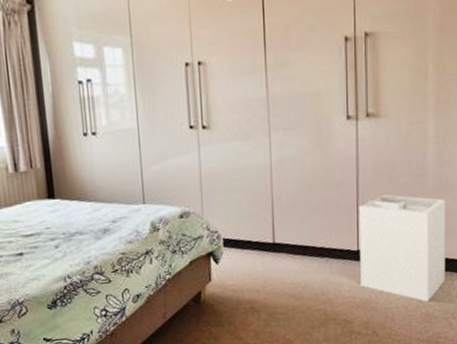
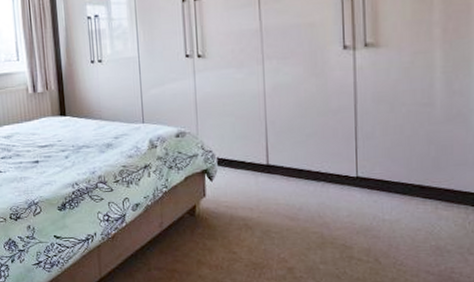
laundry hamper: present [358,194,446,302] -> none [357,122,459,234]

